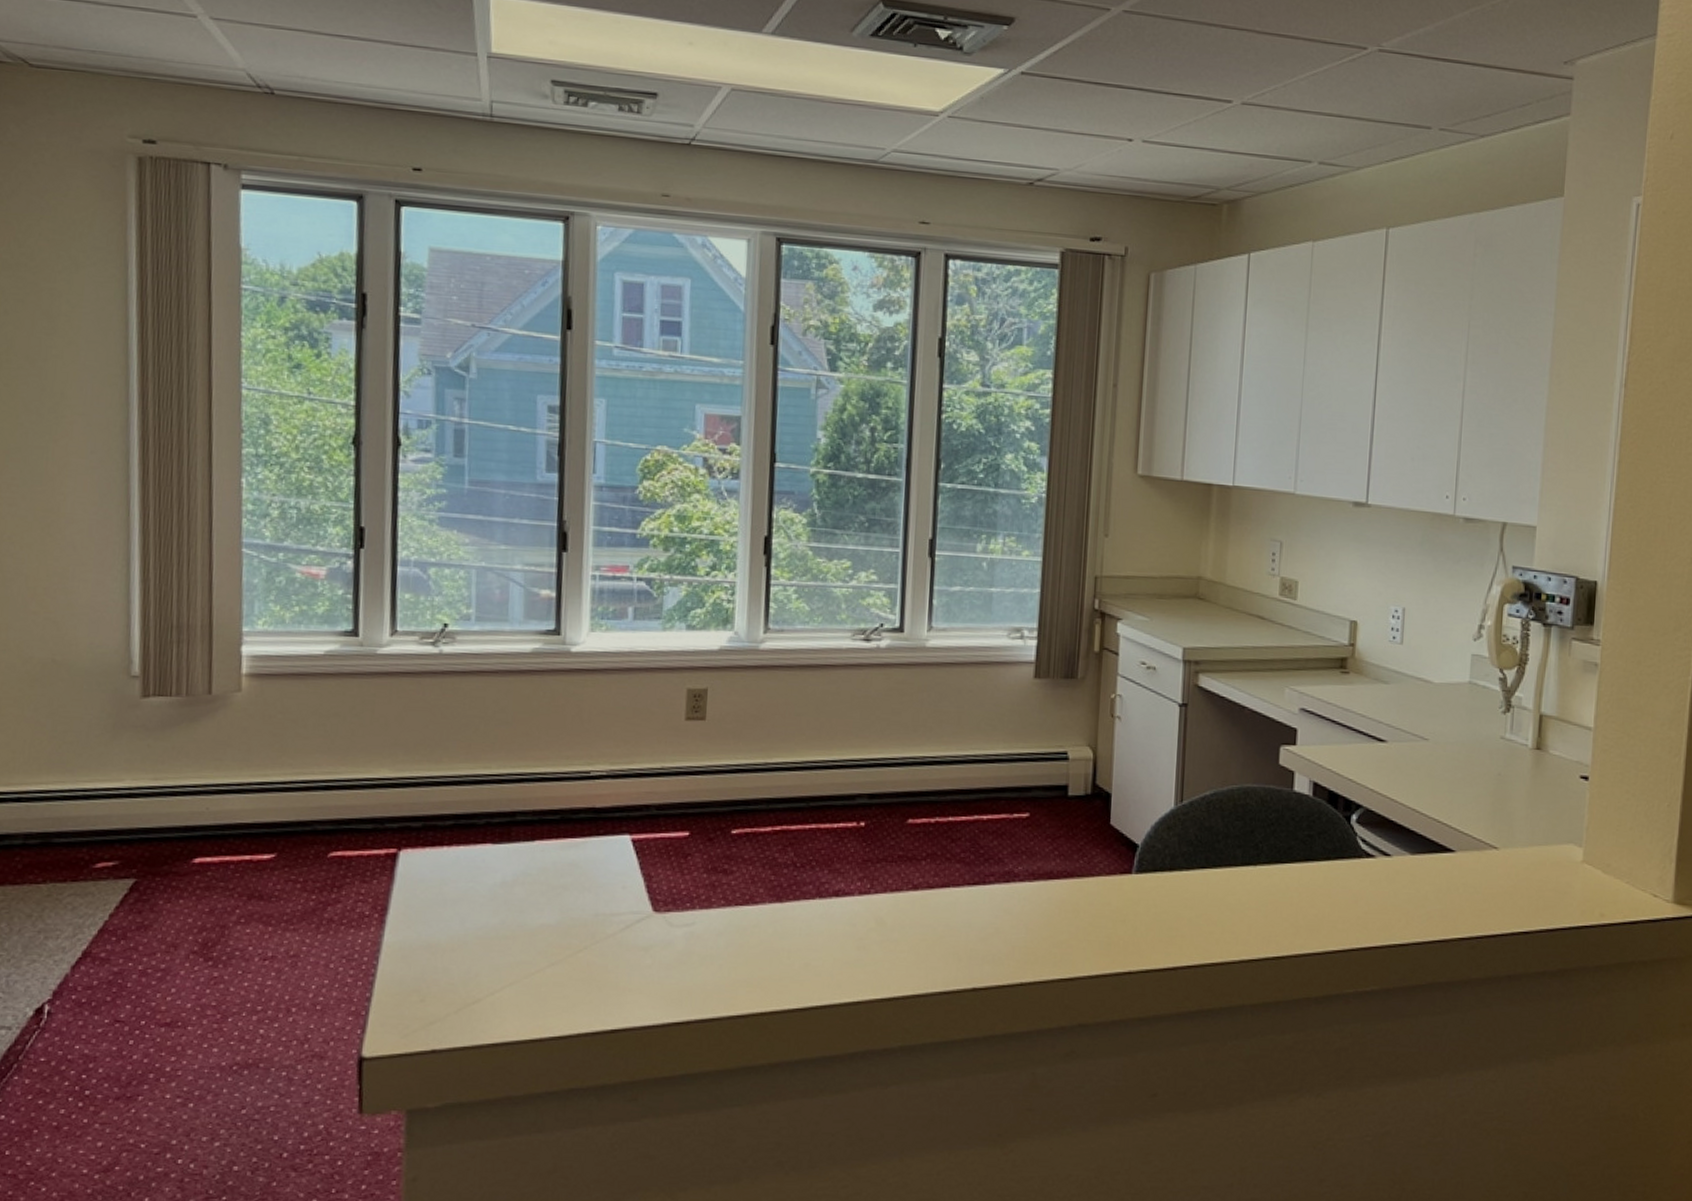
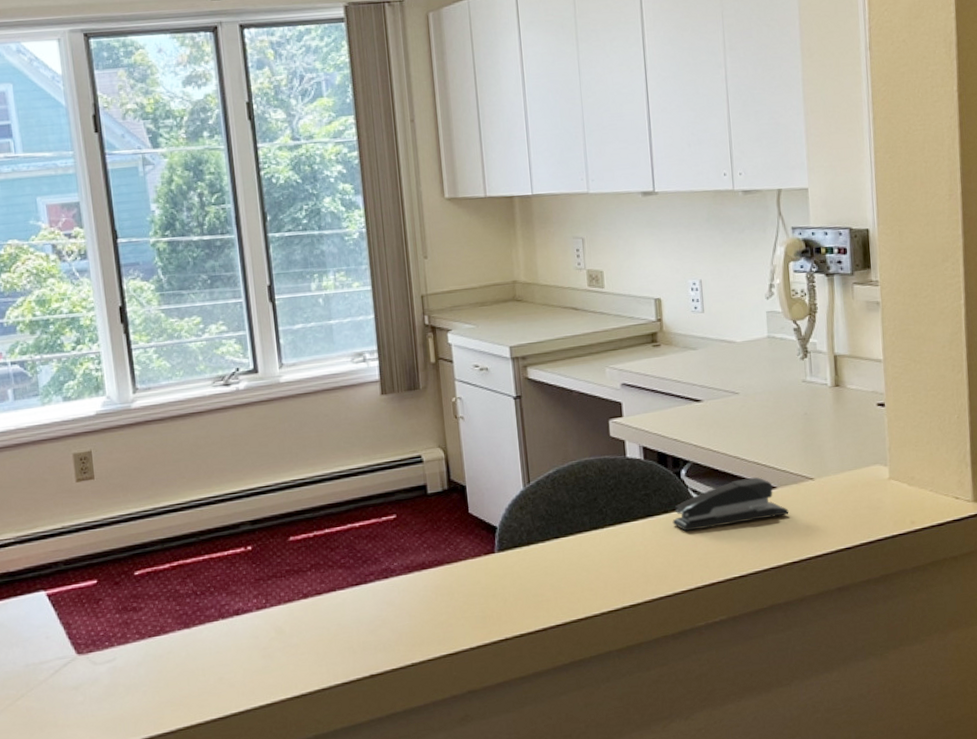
stapler: none [1334,835,1465,885] -> present [672,477,789,532]

